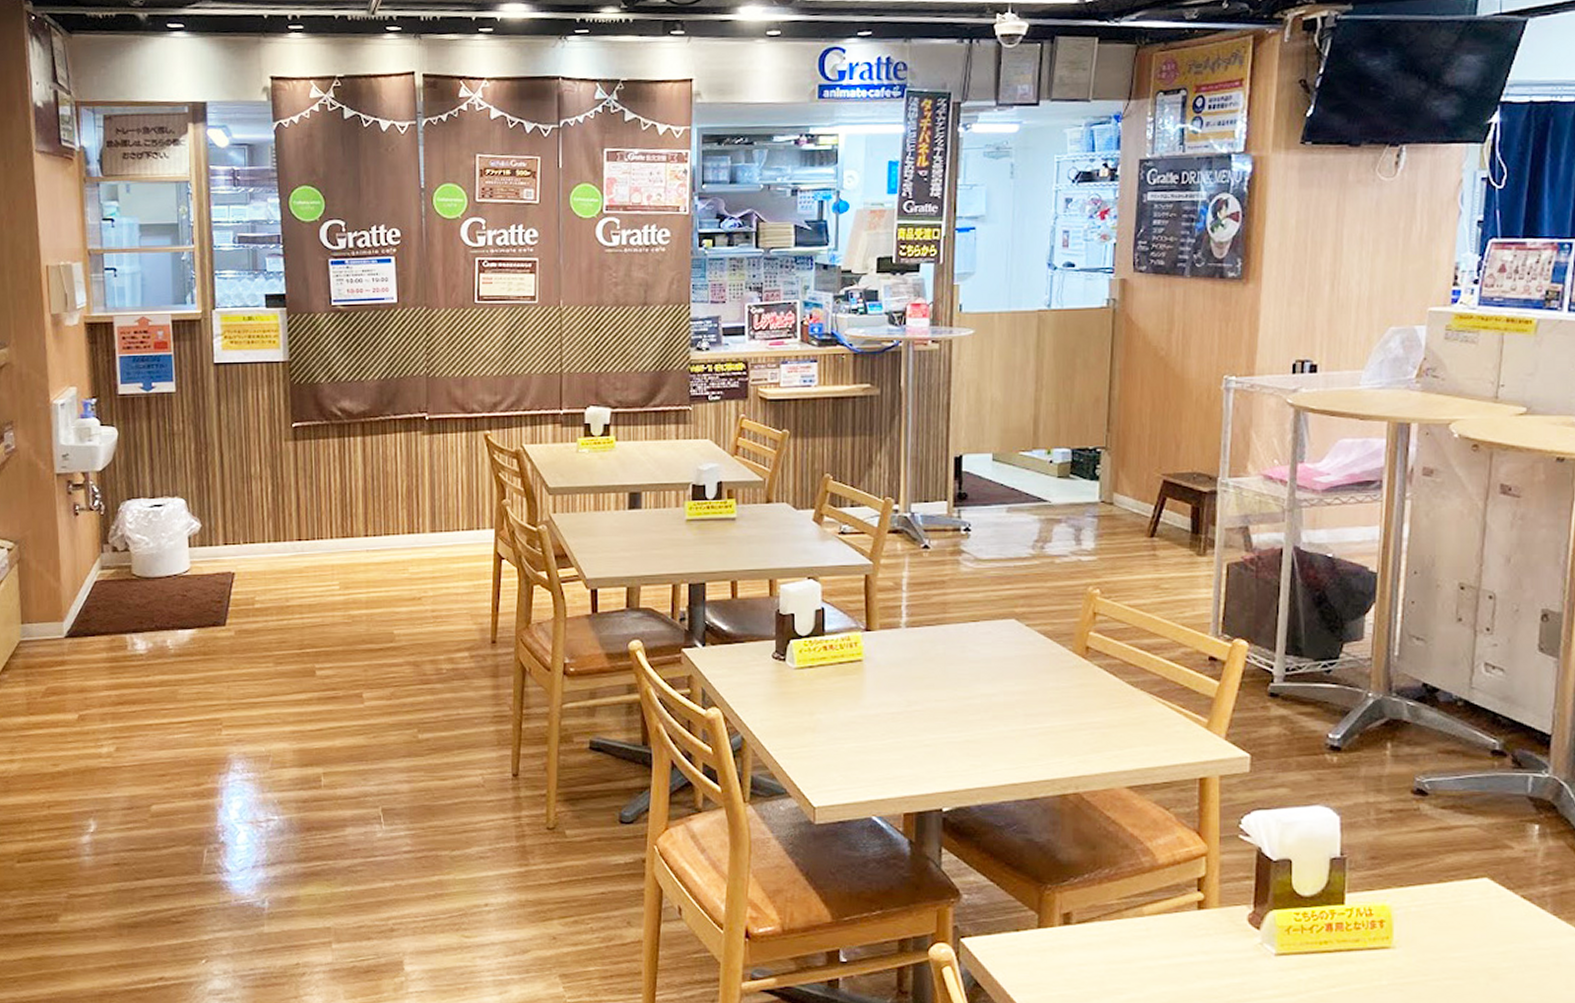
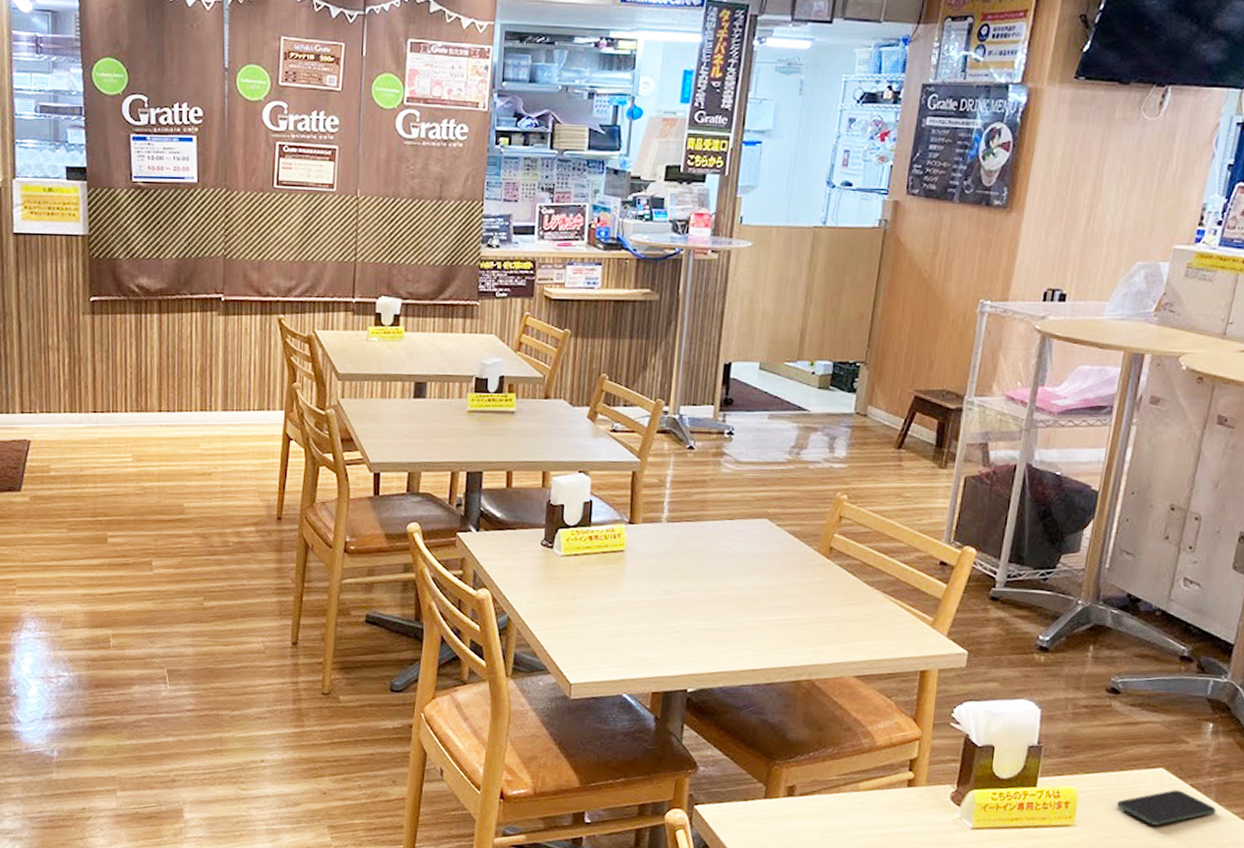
smartphone: none [1439,902,1555,944] -> present [1117,790,1217,826]

